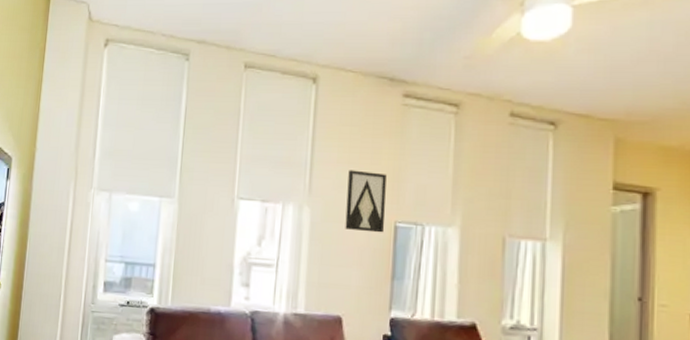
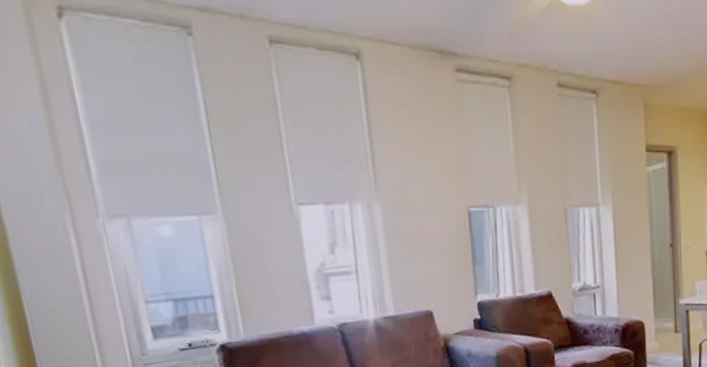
wall art: present [345,170,387,233] -> none [413,157,459,222]

